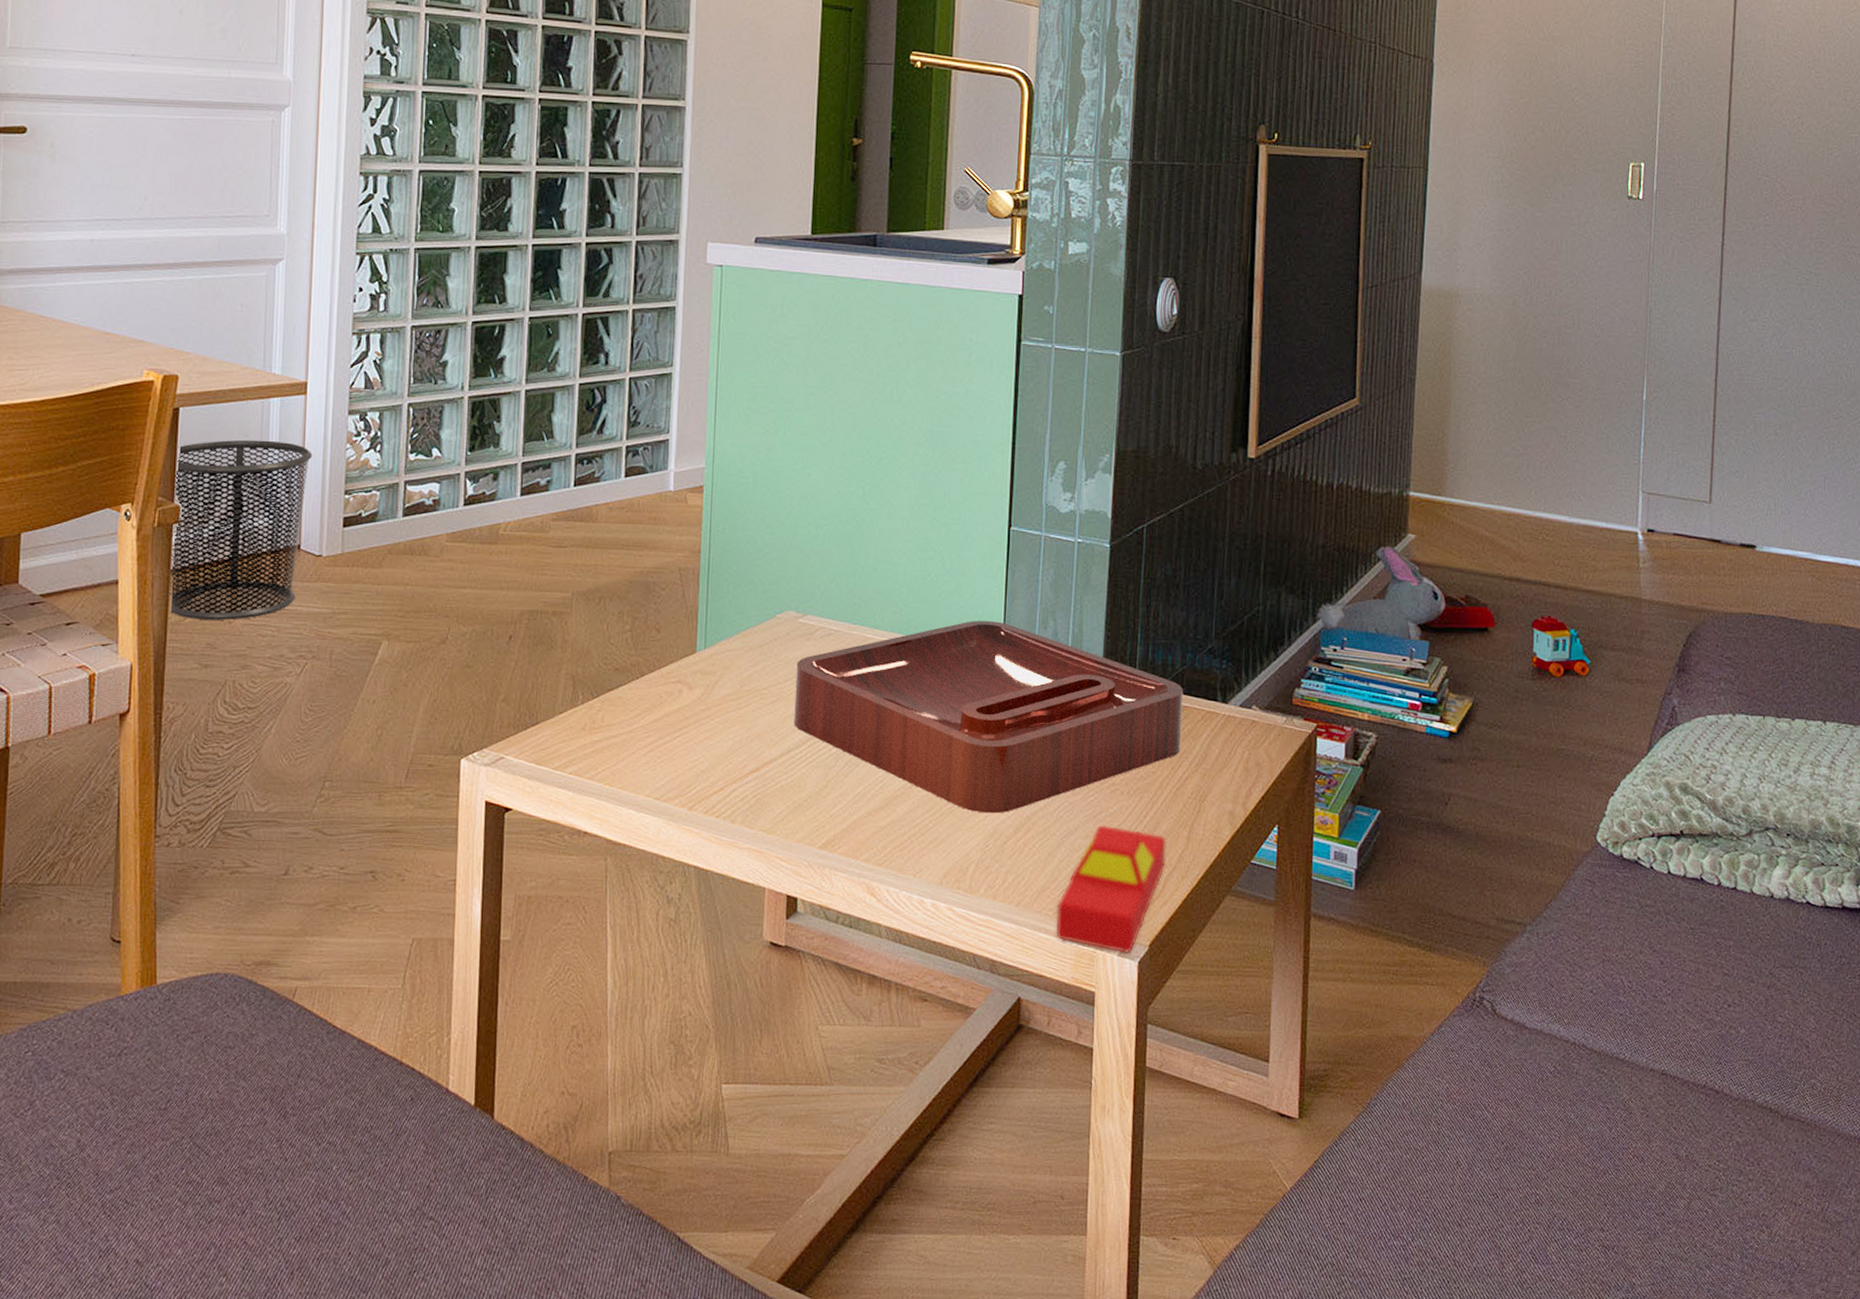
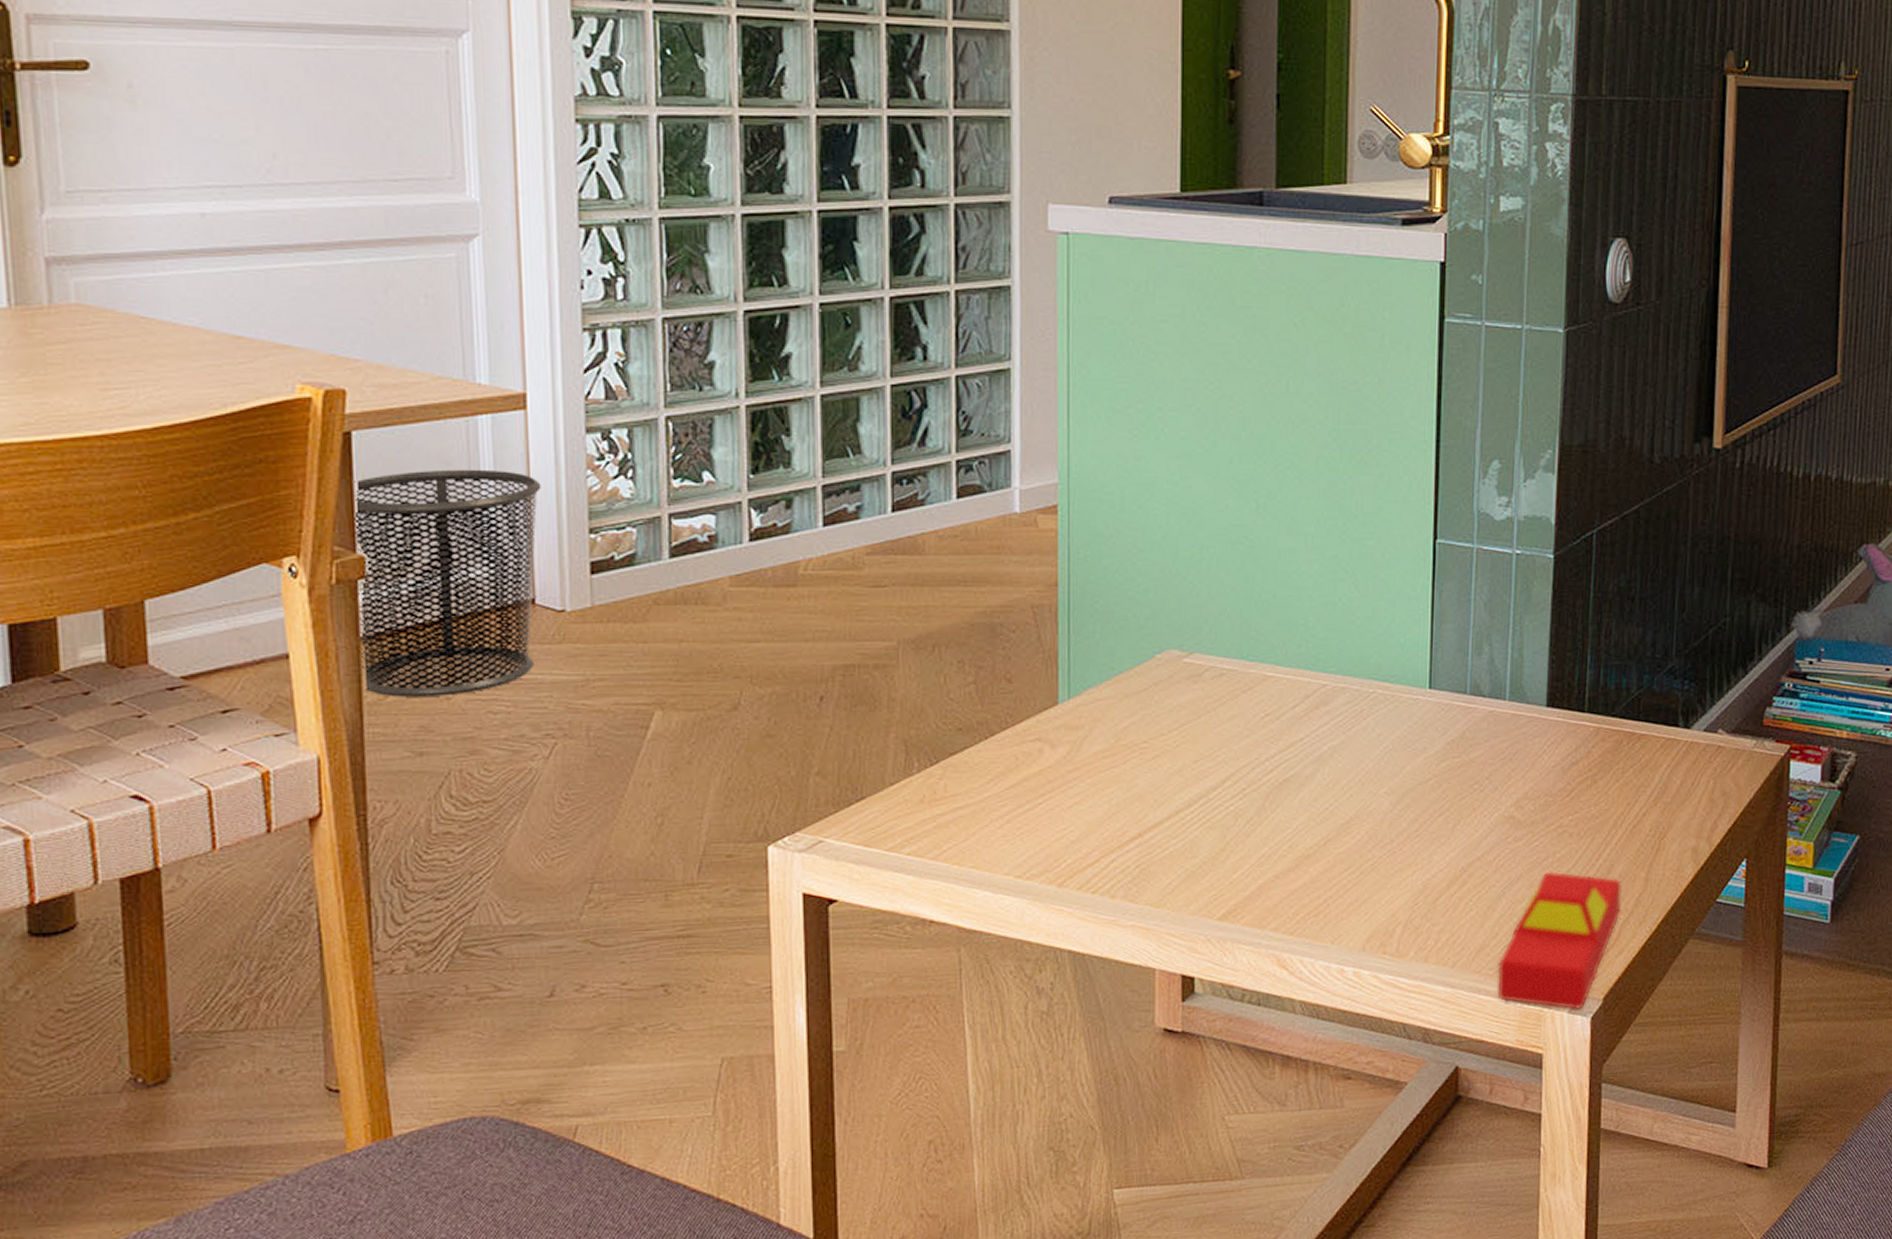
decorative tray: present [794,620,1184,813] -> none [1182,649,1640,868]

